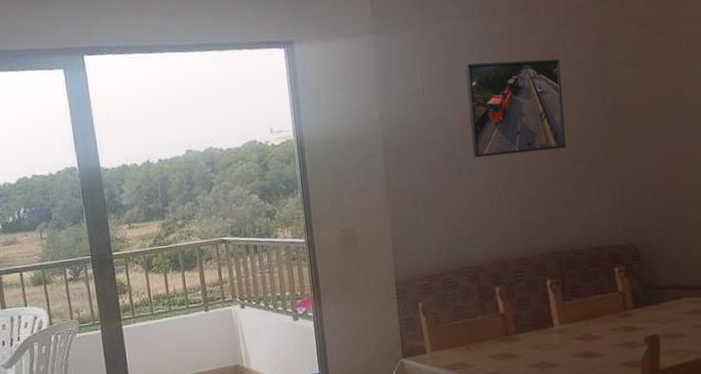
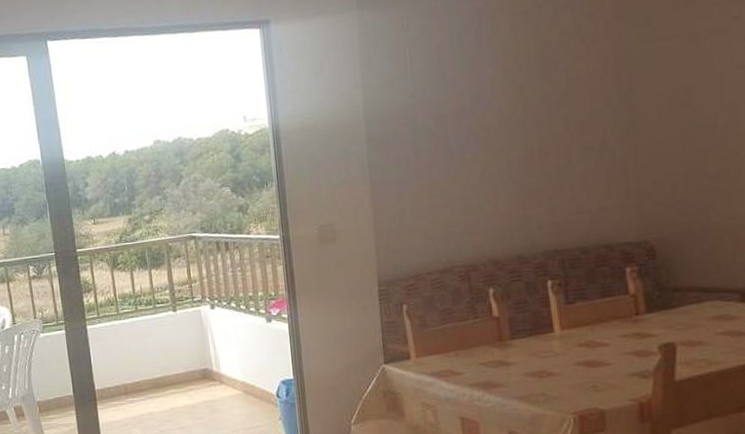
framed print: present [465,59,566,158] -> none [460,34,574,146]

